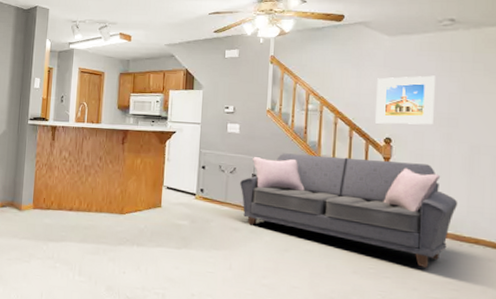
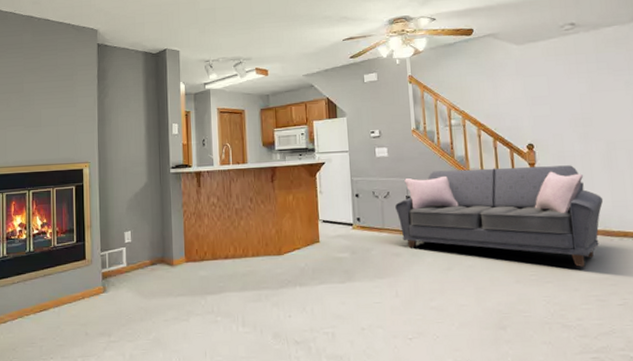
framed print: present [375,75,435,125] -> none [512,79,570,131]

